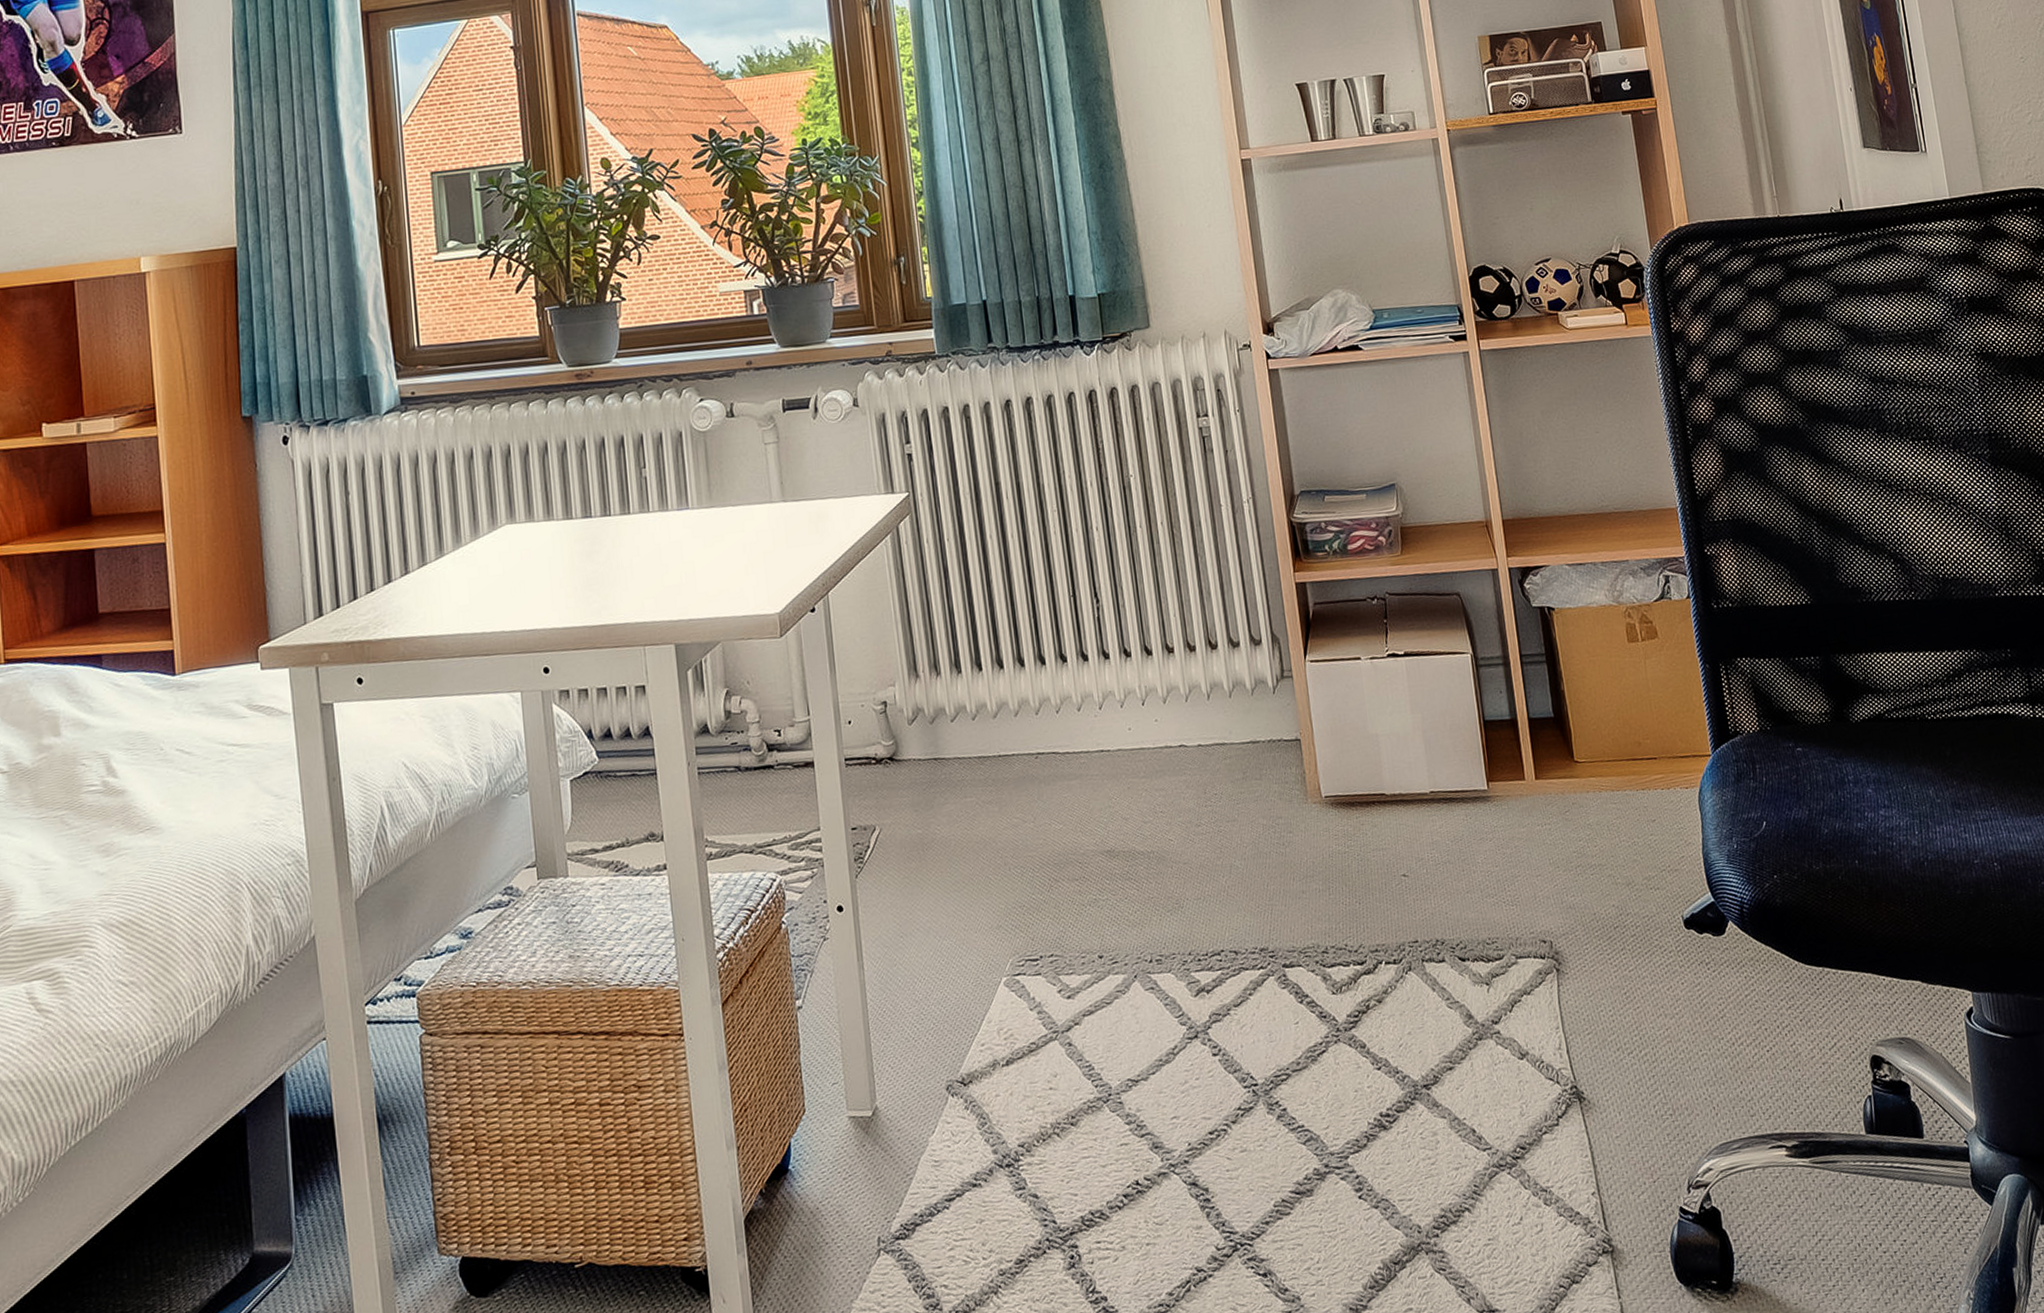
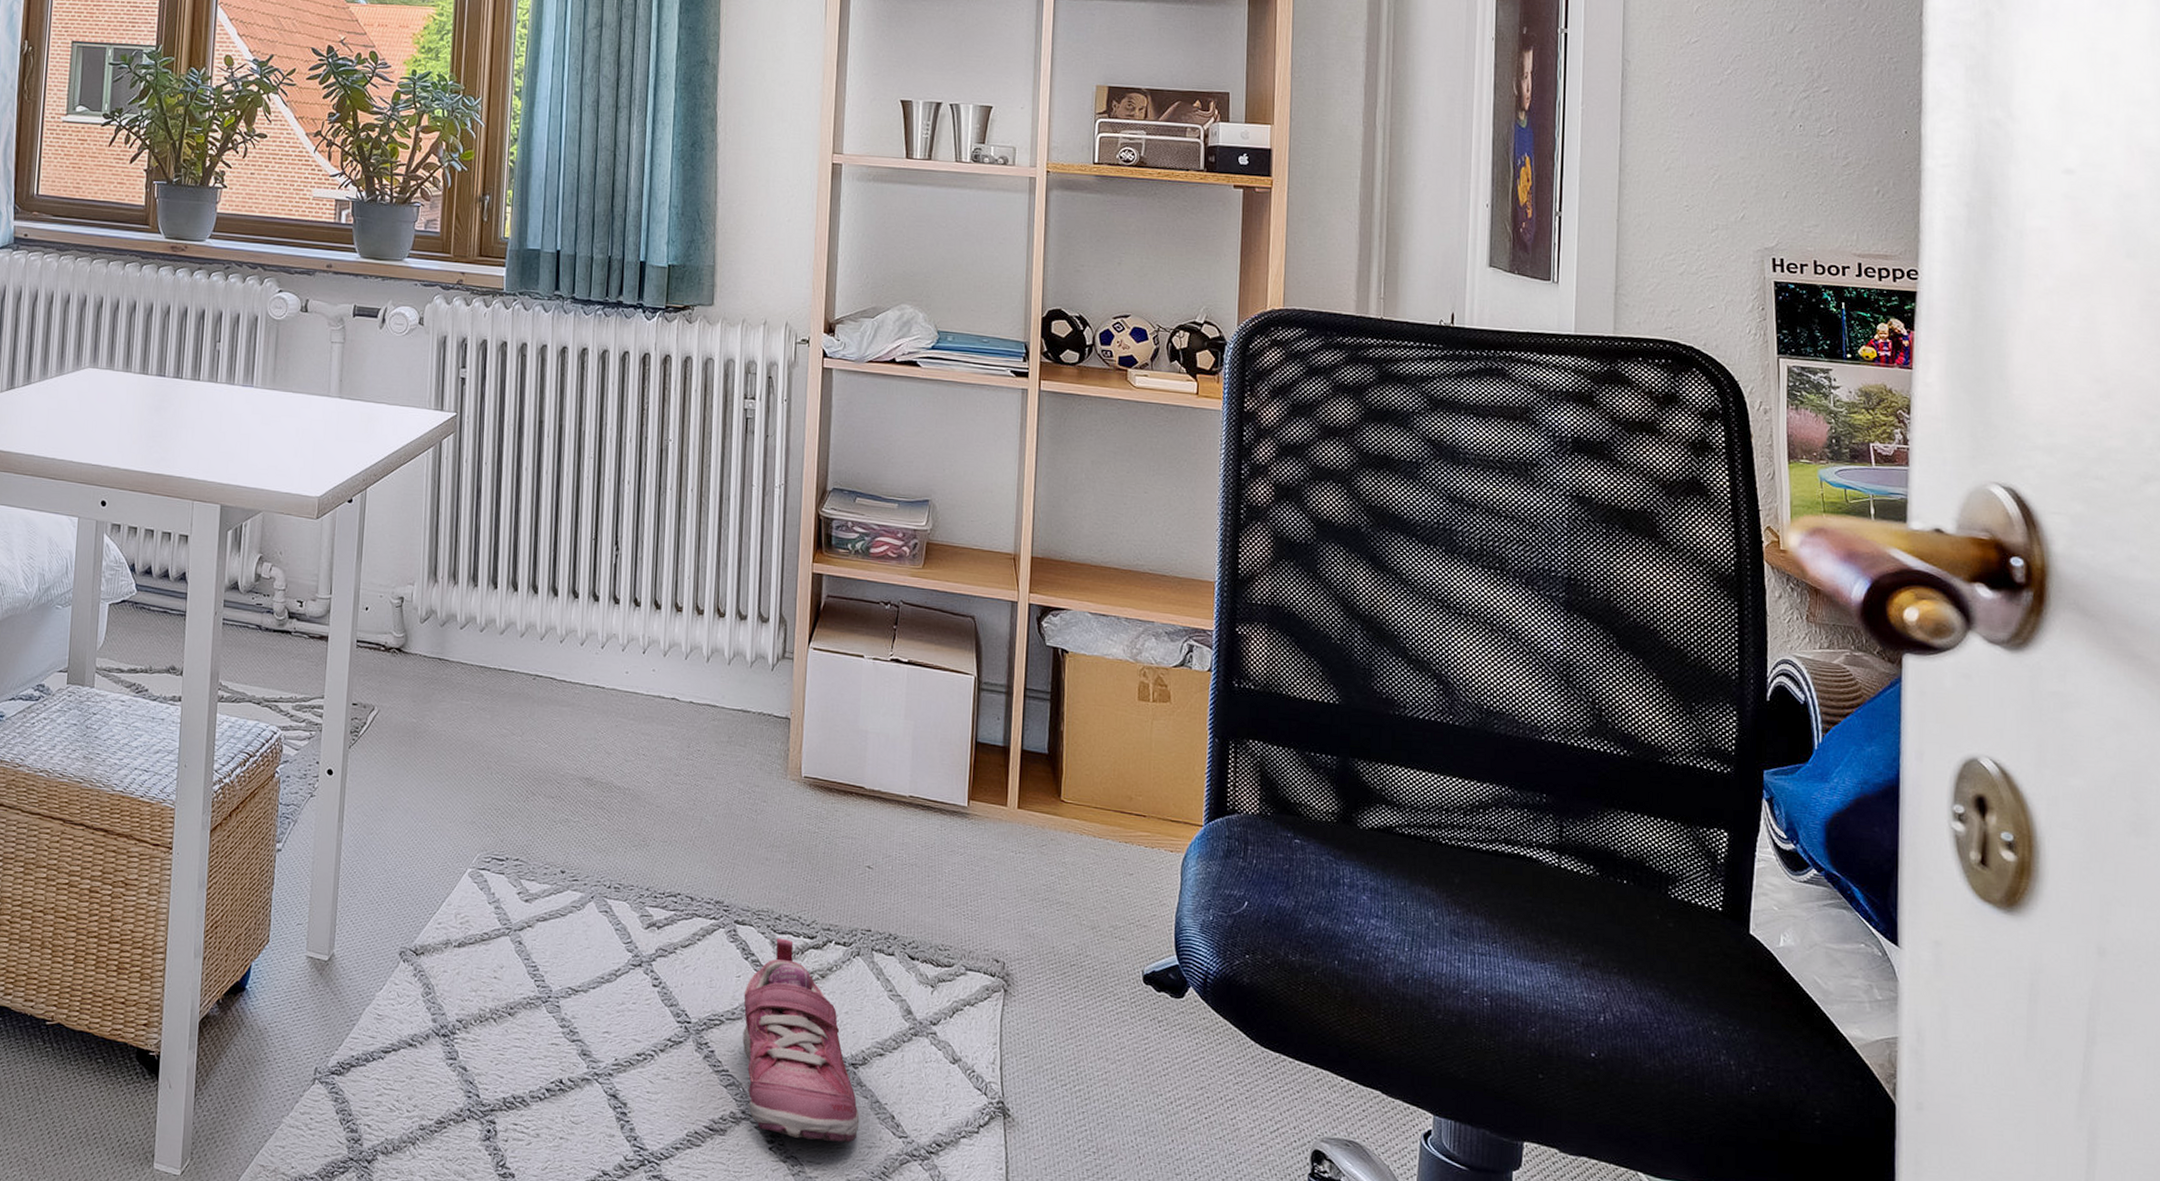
shoe: none [1305,971,1443,1179] -> present [742,937,860,1143]

